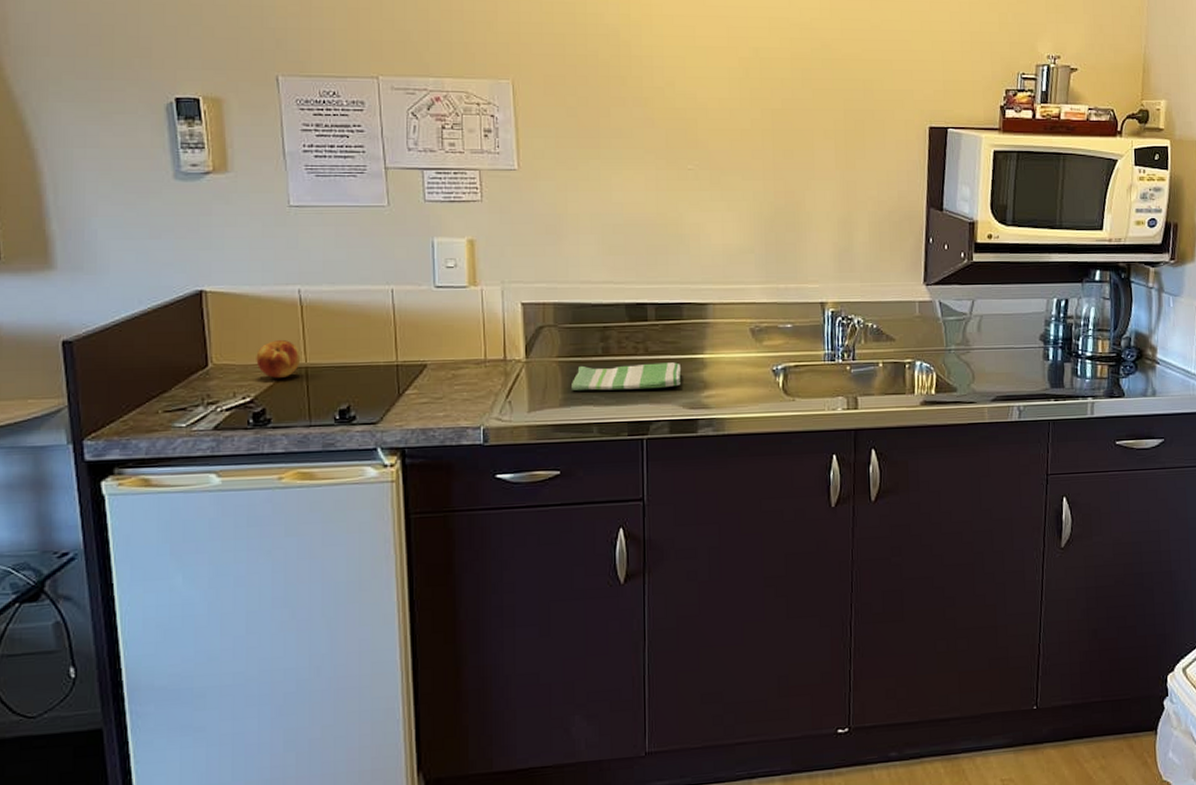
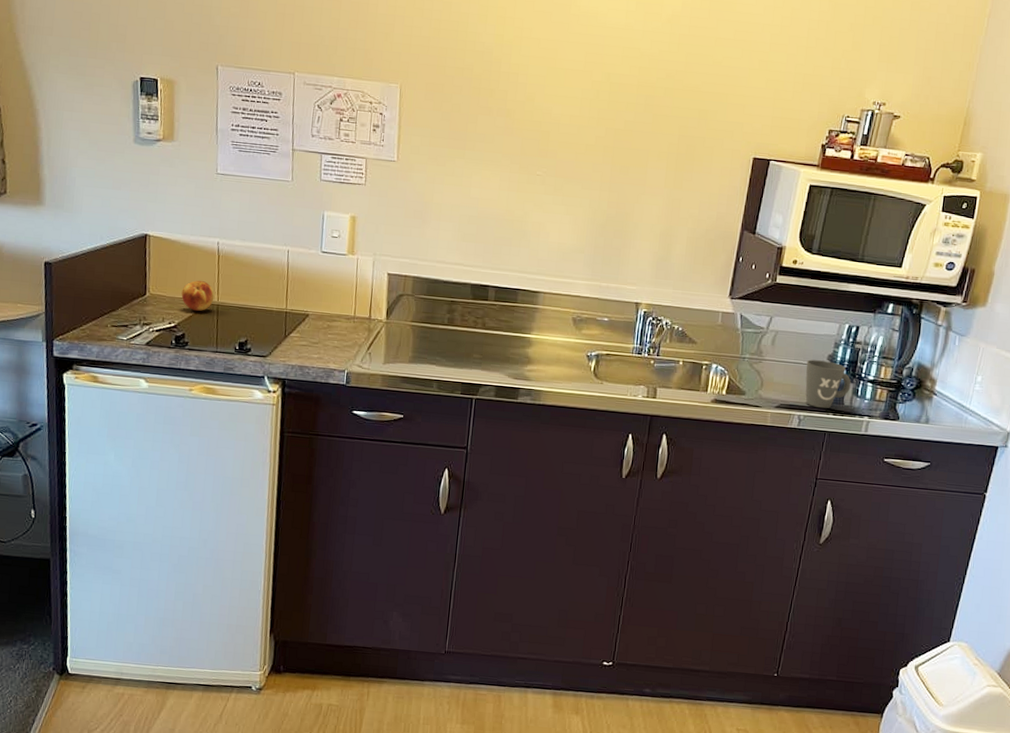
dish towel: present [572,362,682,391] -> none [420,331,511,359]
mug: none [1018,342,1069,395] -> present [805,359,851,409]

